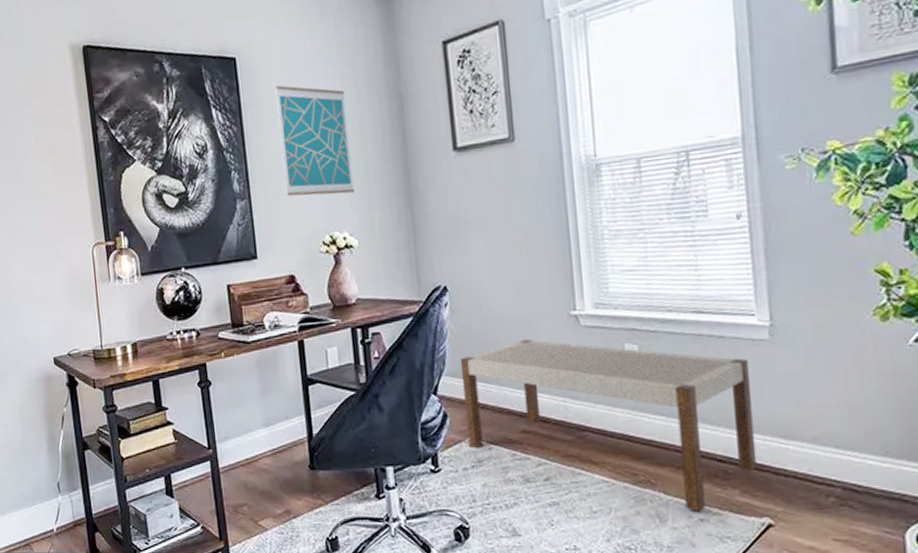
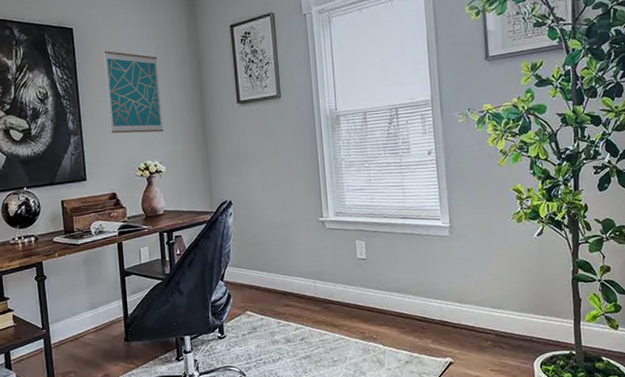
bench: present [460,340,758,512] -> none [240,239,443,356]

